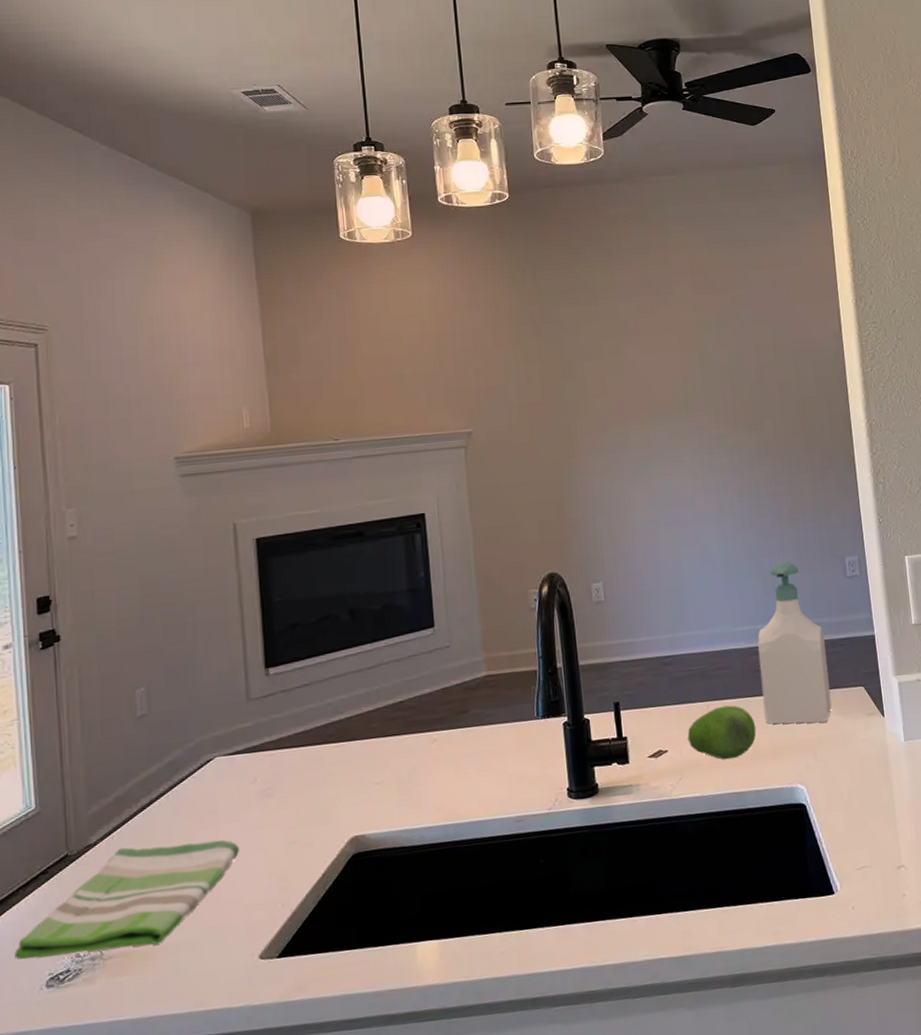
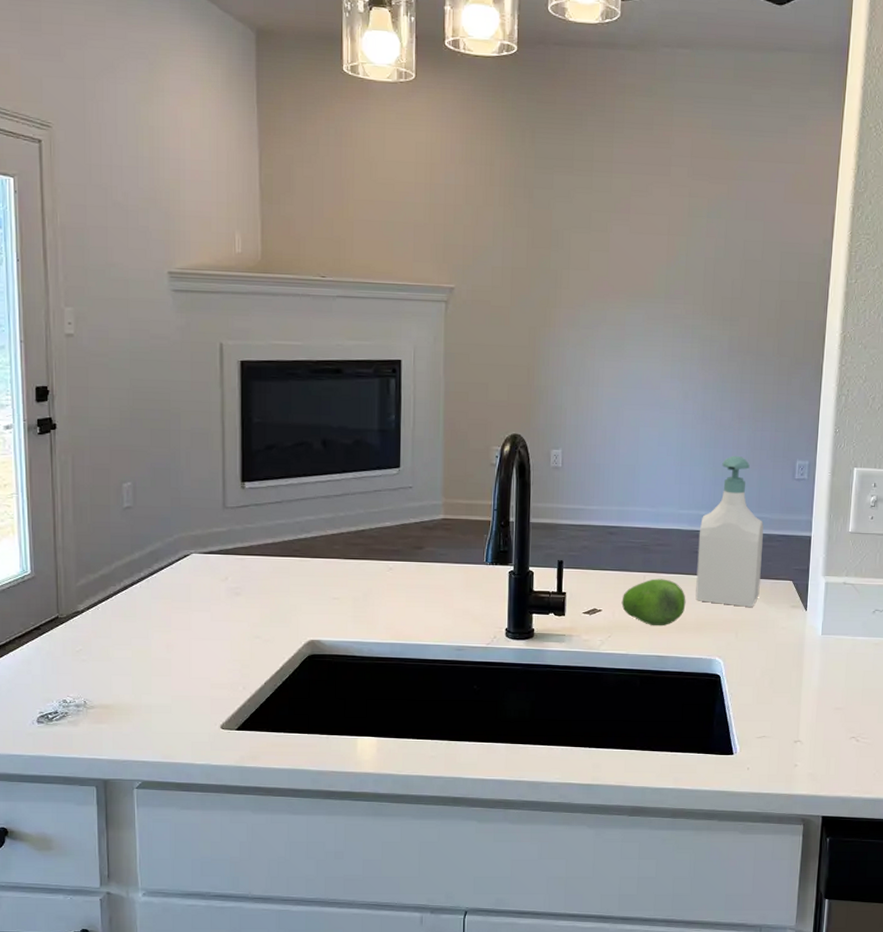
dish towel: present [14,839,239,960] -> none [10,618,208,703]

